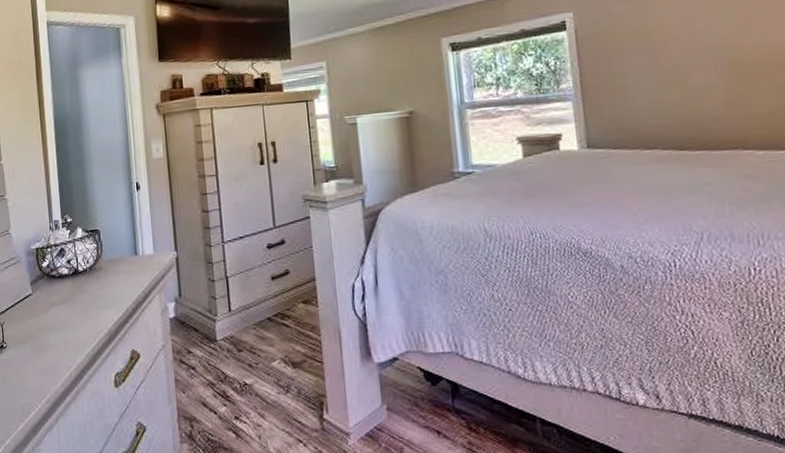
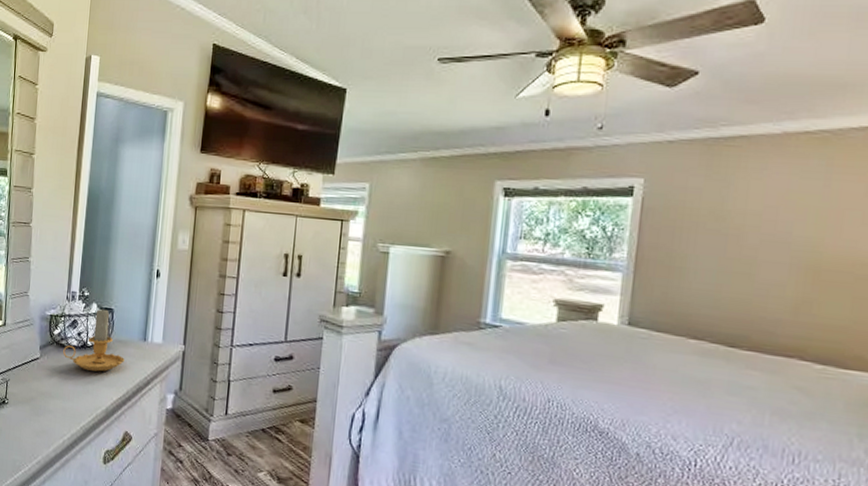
candle: none [55,230,119,296] -> present [63,307,124,372]

